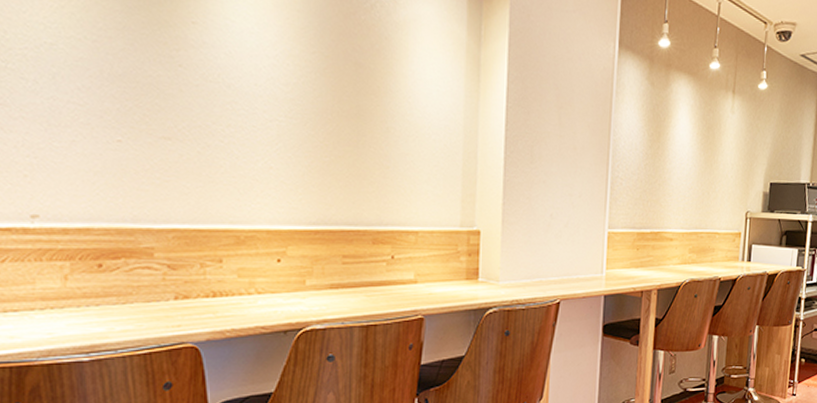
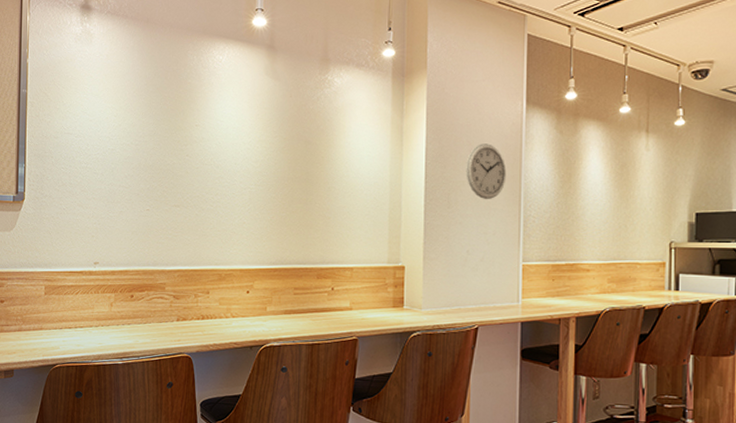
wall clock: none [551,88,596,157] -> present [466,144,507,200]

